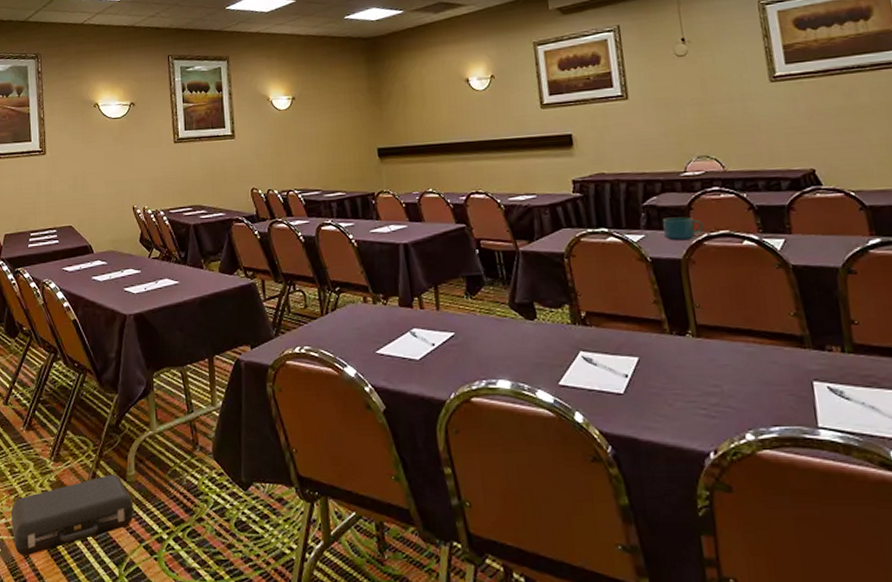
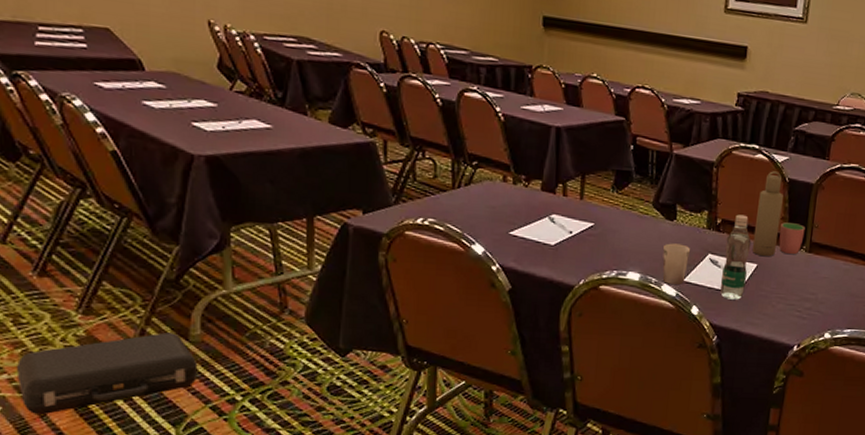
cup: none [529,344,560,391] -> present [662,243,690,286]
bottle: none [596,304,631,401] -> present [720,214,752,300]
bottle: none [621,252,656,348] -> present [752,171,783,257]
cup: none [655,305,687,342] -> present [779,222,805,255]
cup: present [662,217,703,241] -> none [805,144,839,168]

